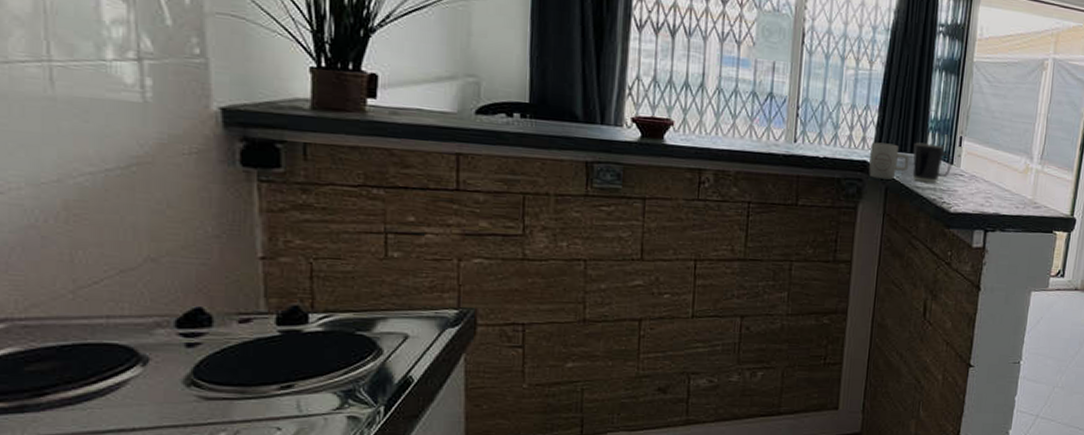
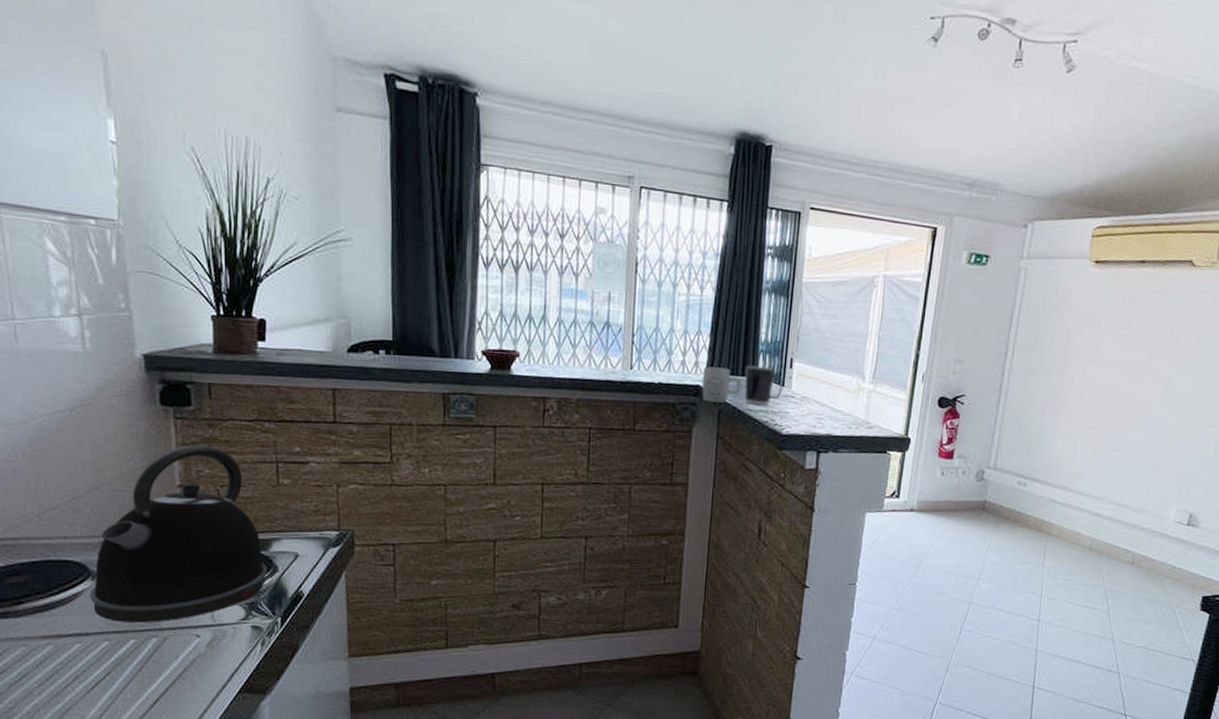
kettle: none [139,211,369,415] -> present [90,444,267,623]

